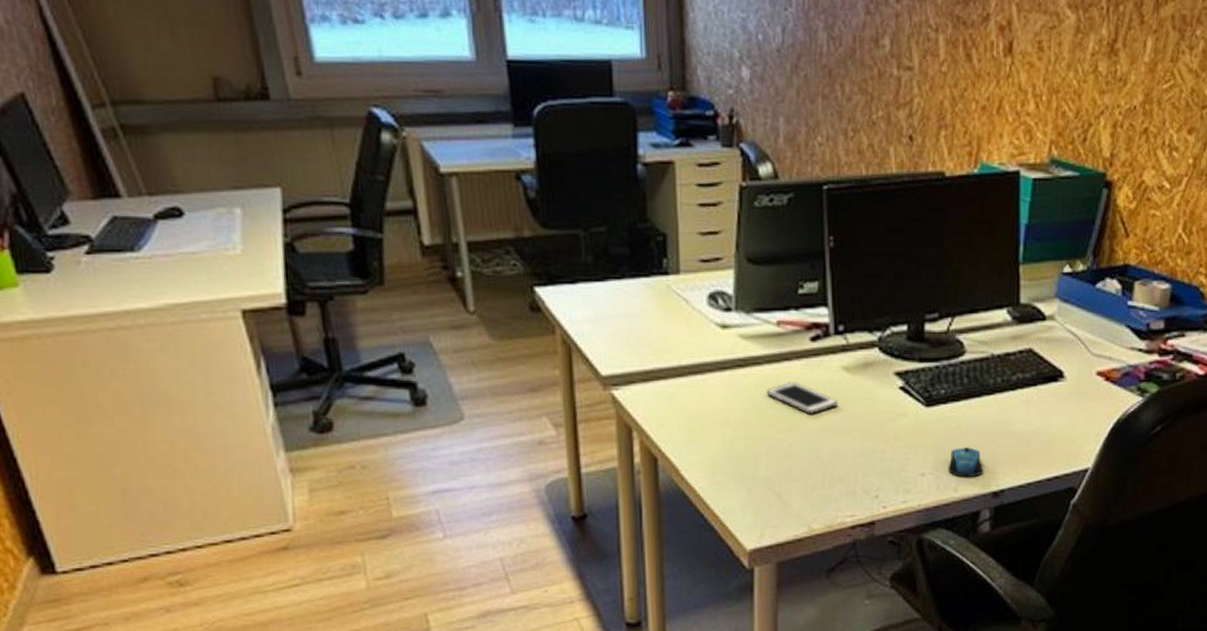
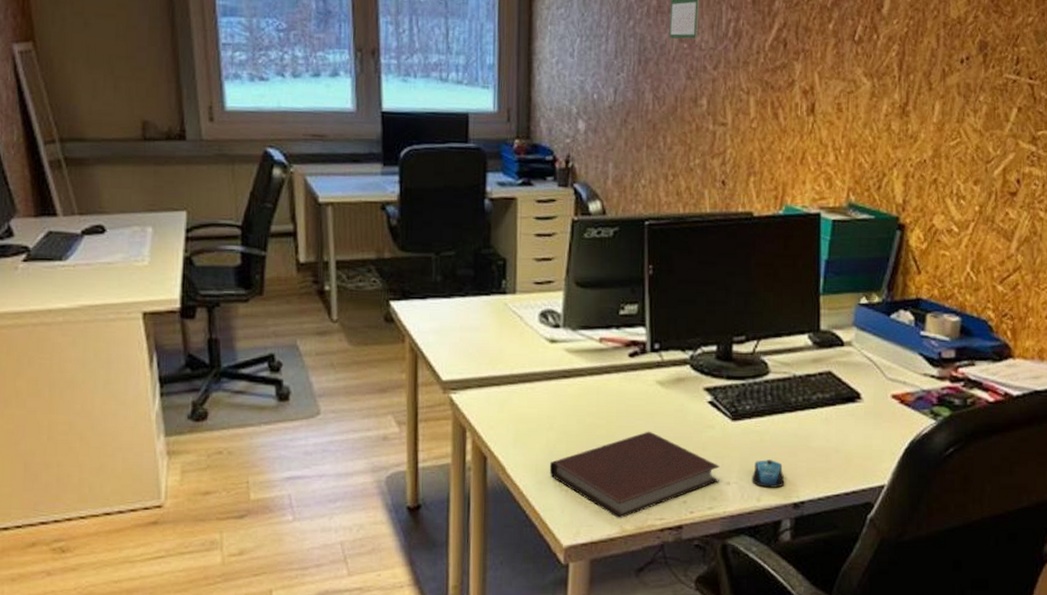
notebook: none [727,422,913,518] -> present [549,431,720,519]
cell phone: present [767,381,839,414] -> none [588,392,652,423]

